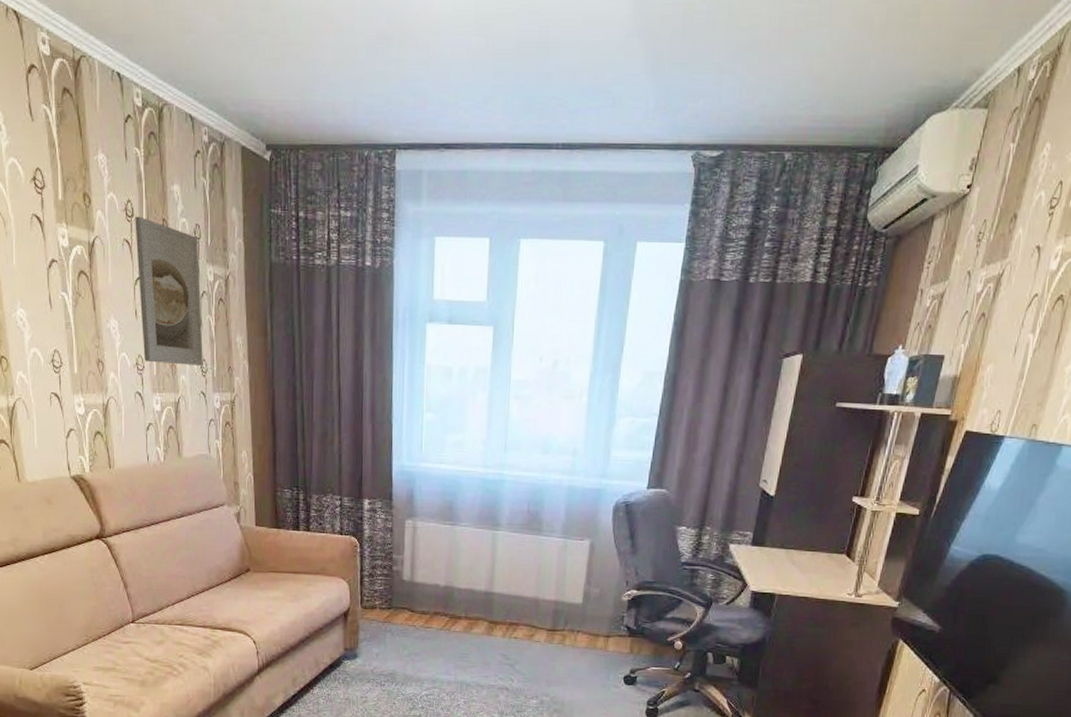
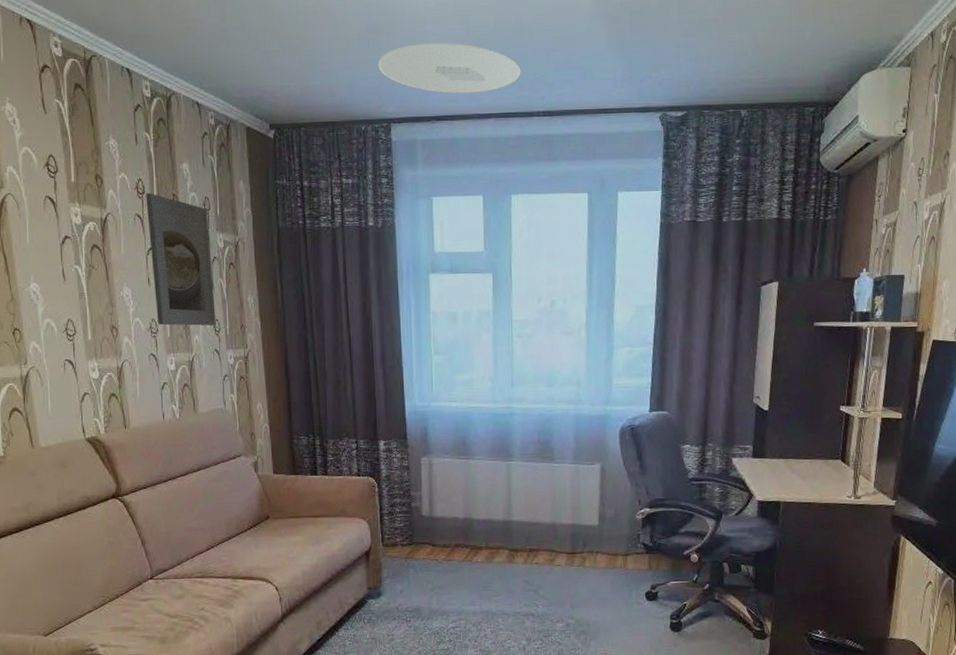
ceiling light: none [385,55,543,118] -> present [378,42,521,94]

